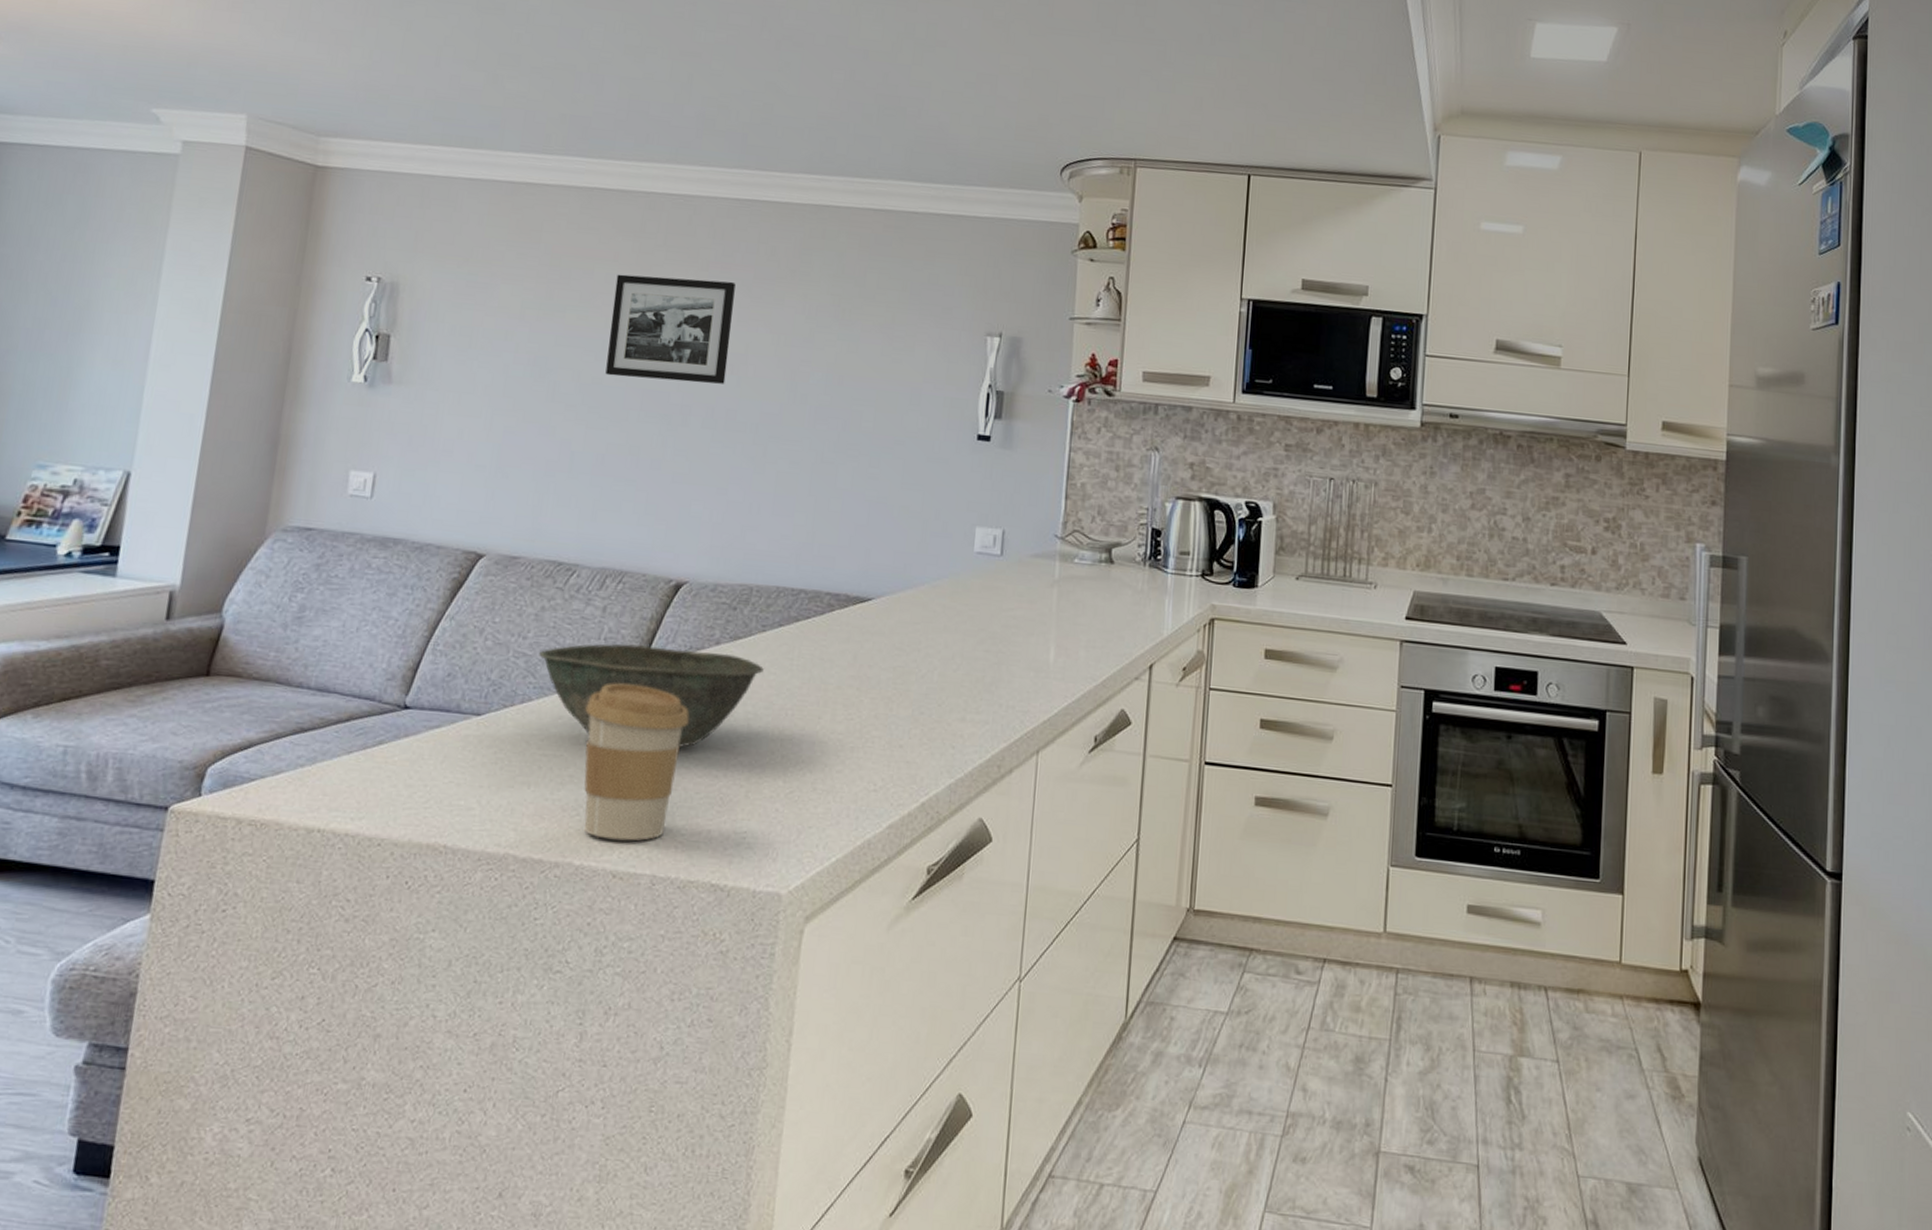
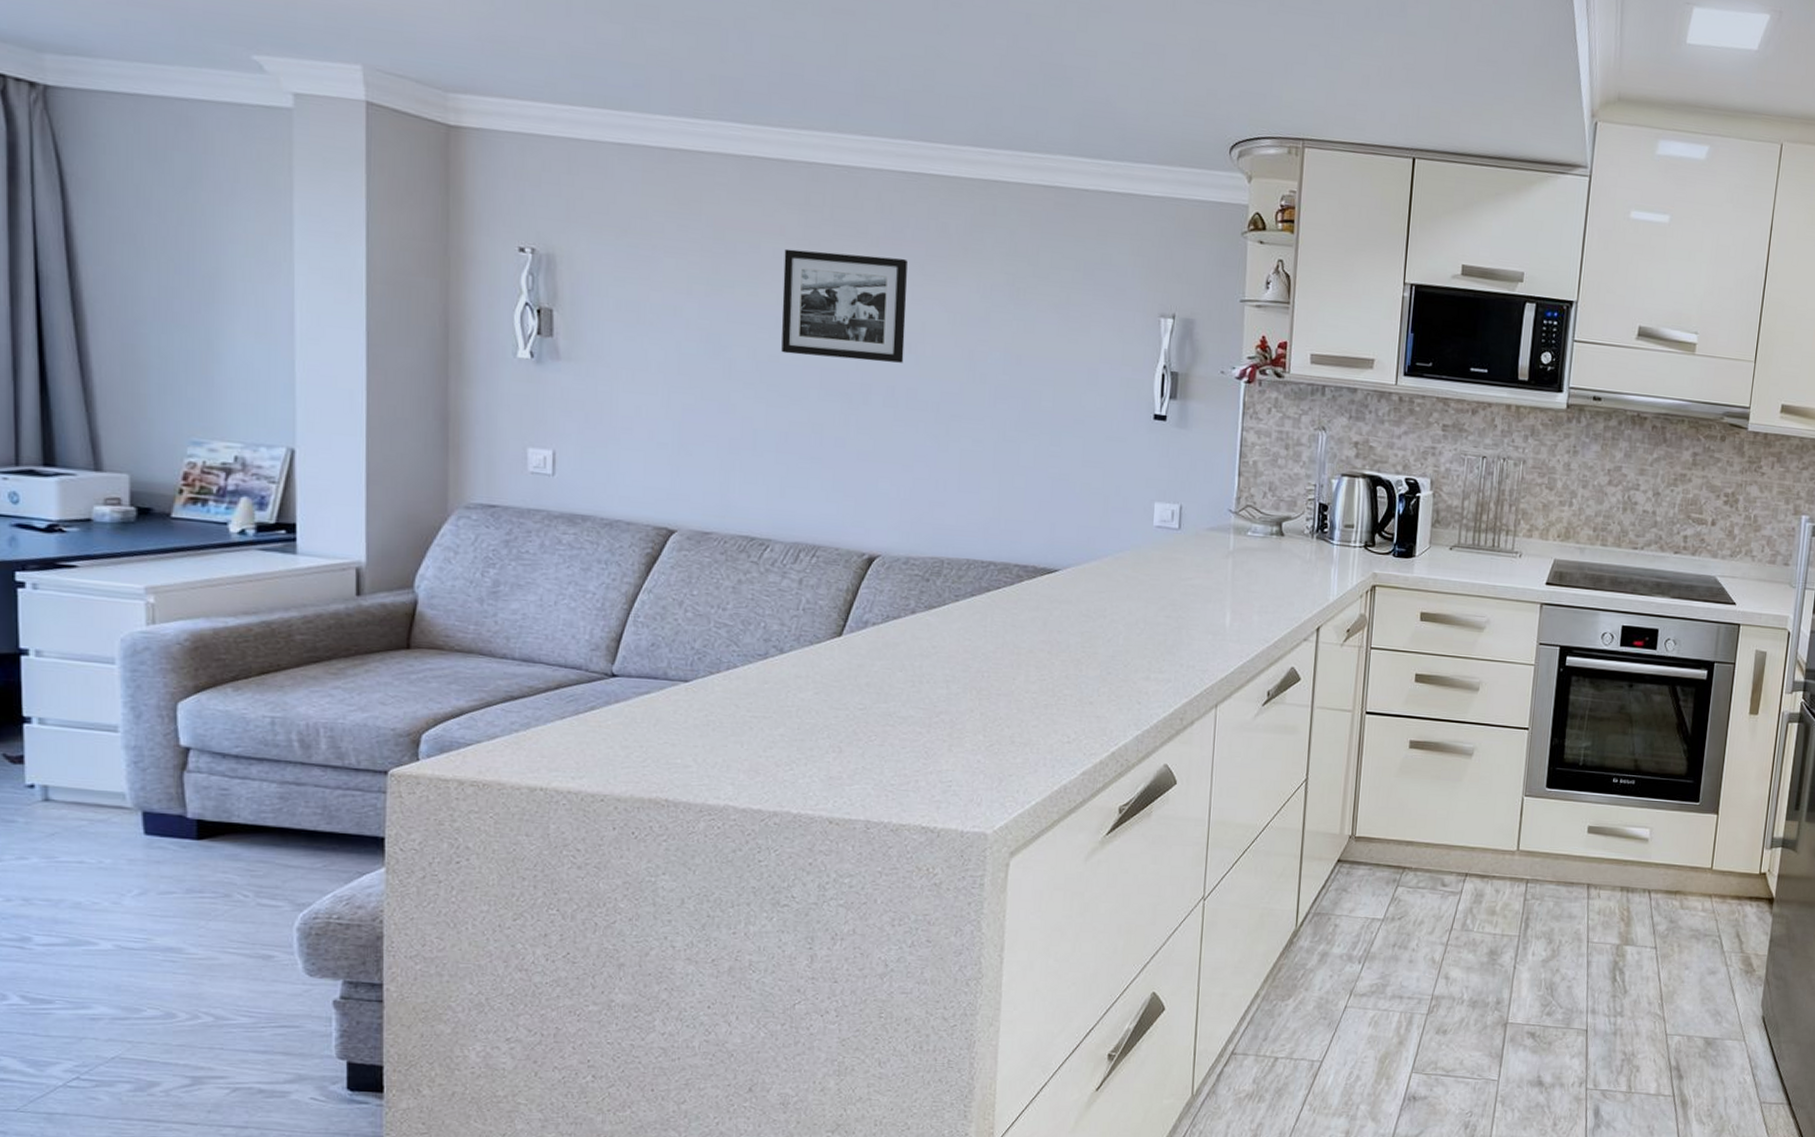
bowl: present [539,644,764,747] -> none [740,614,959,708]
coffee cup: present [584,683,689,841] -> none [790,650,891,791]

